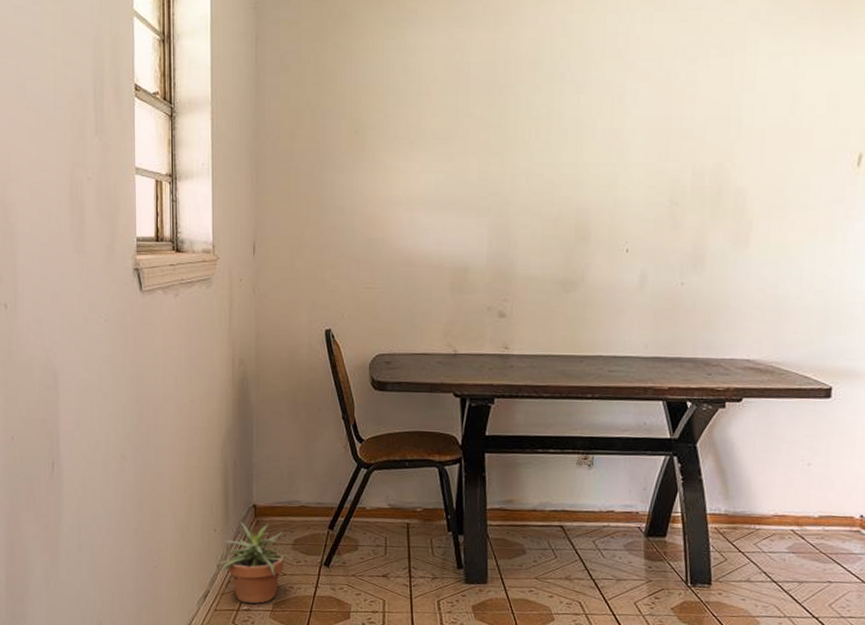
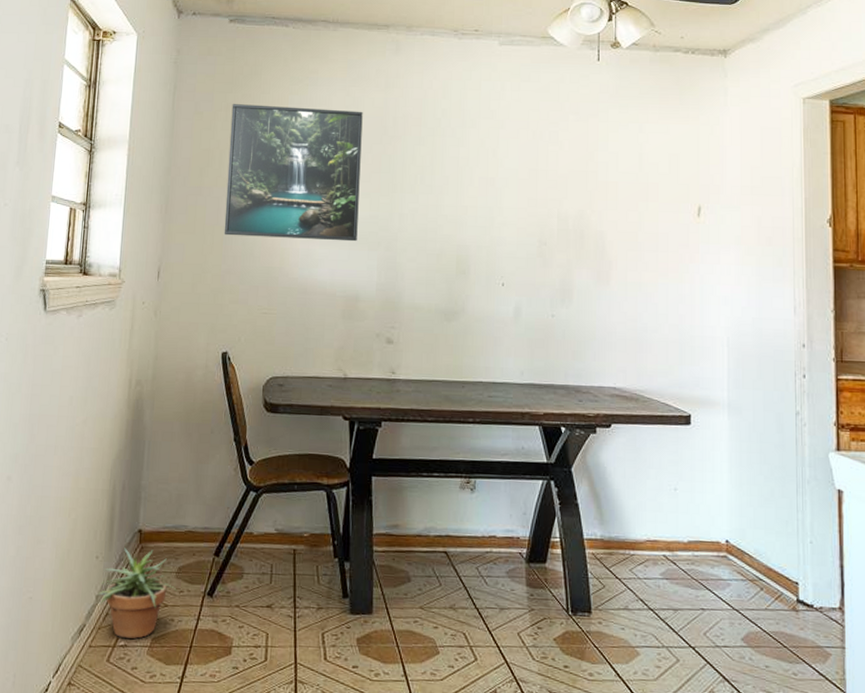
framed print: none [320,54,469,208] -> present [224,104,363,242]

